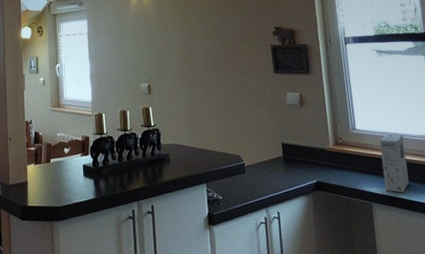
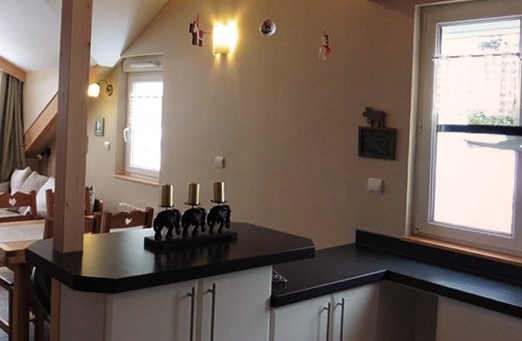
cereal box: present [379,133,409,193] -> none [453,227,481,288]

